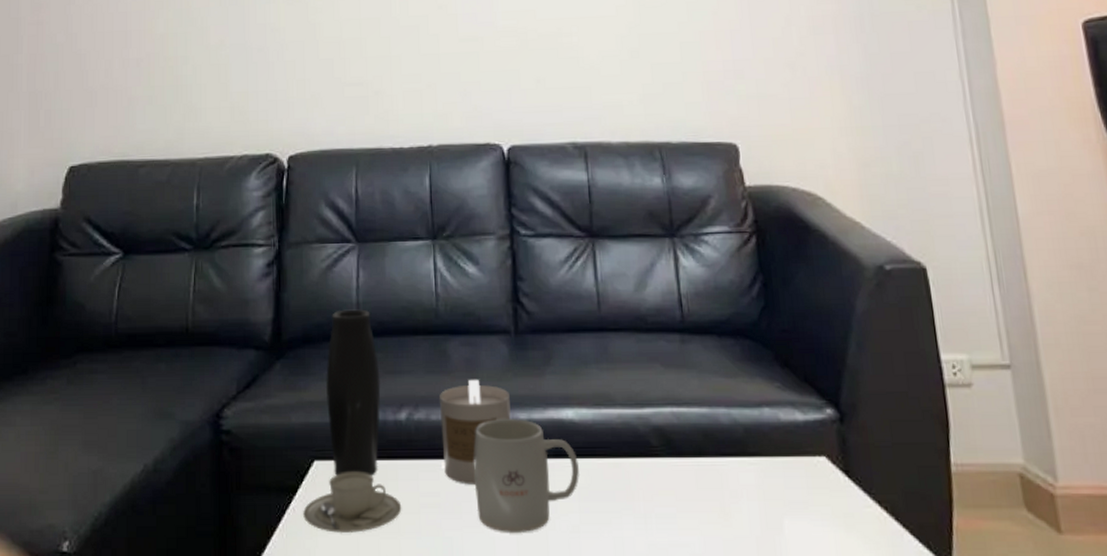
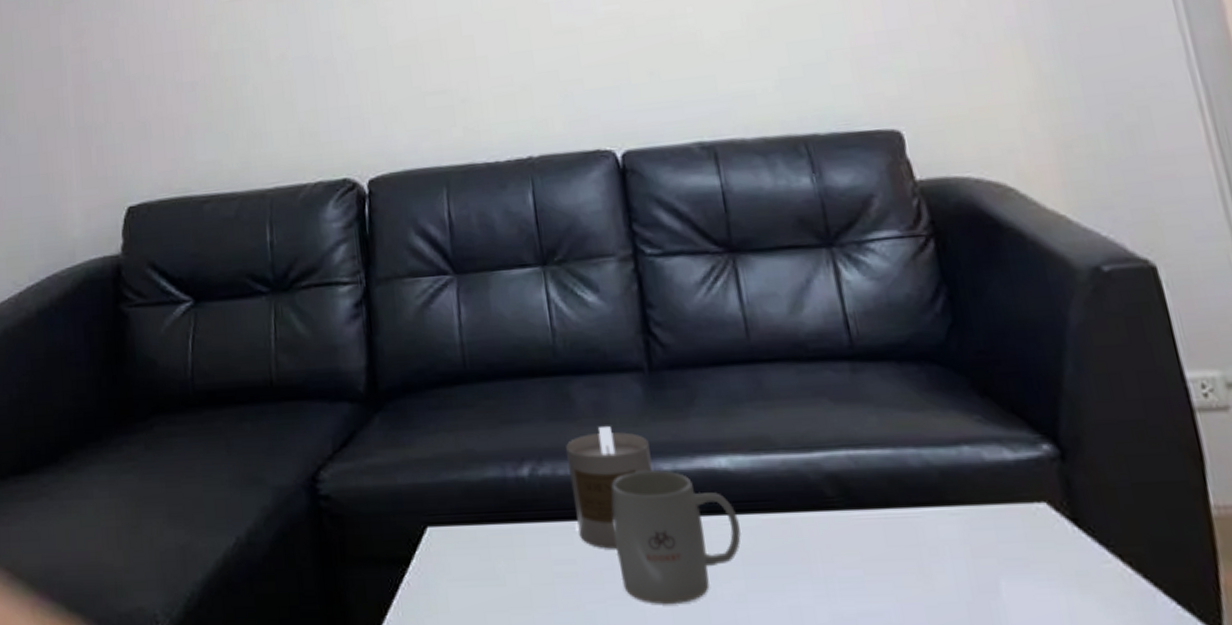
teacup: present [303,472,402,534] -> none [419,538,533,610]
vase: present [325,309,381,476] -> none [432,350,502,543]

